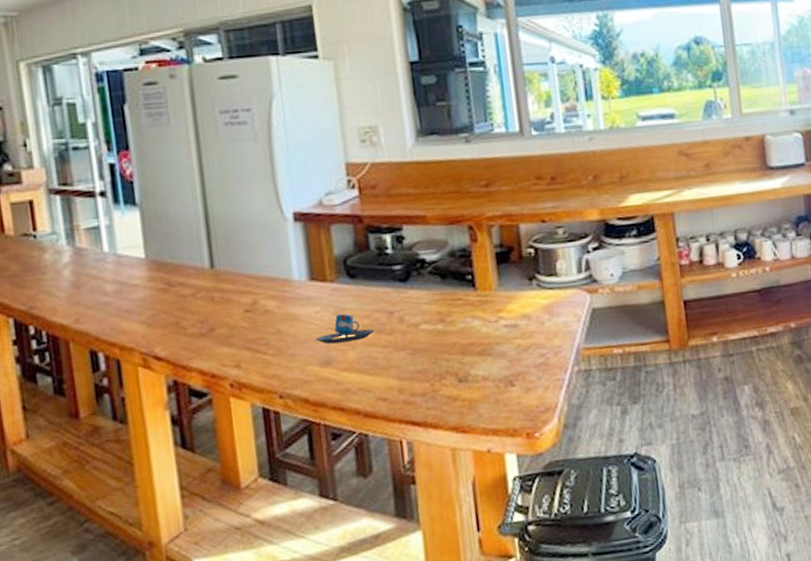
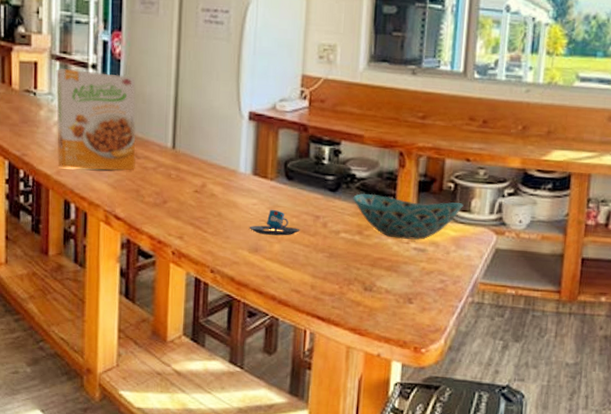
cereal box: none [57,197,170,314] -> present [55,68,136,171]
bowl: none [427,268,549,319] -> present [353,193,464,240]

